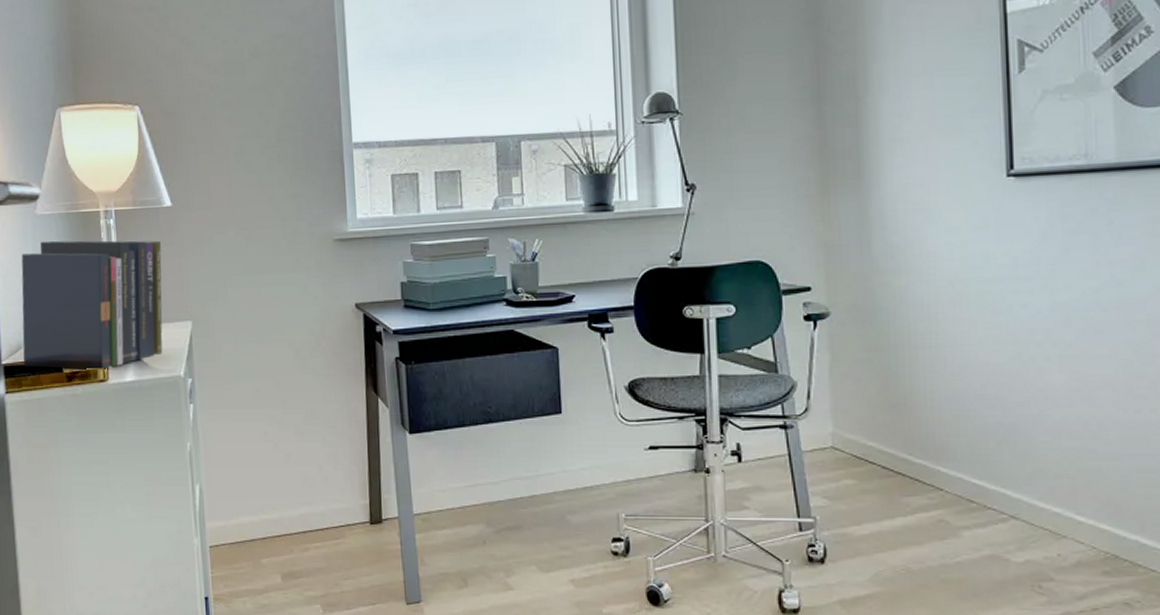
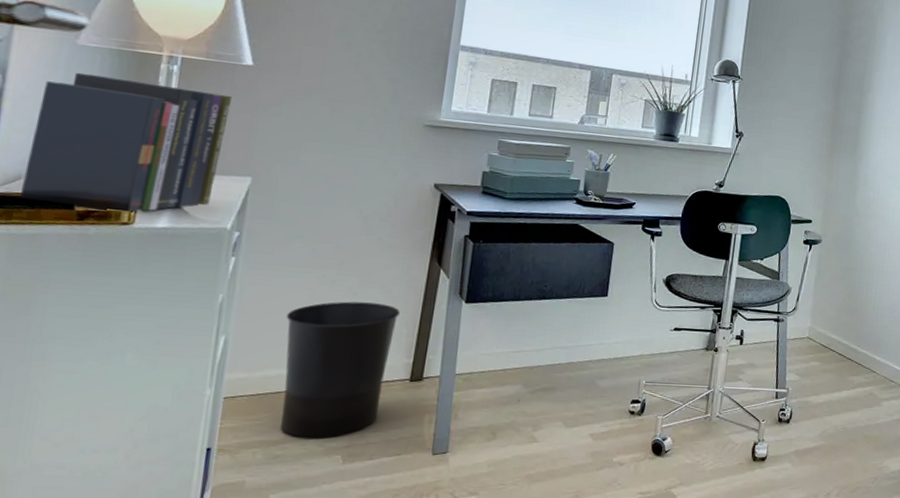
waste bin: none [246,441,347,587] -> present [280,301,400,438]

